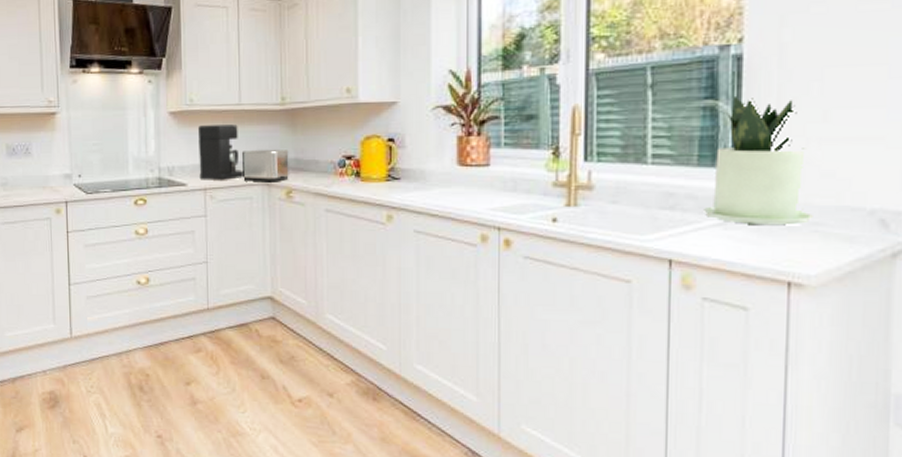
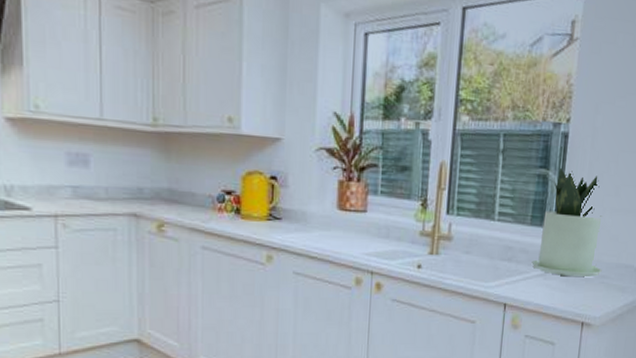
coffee maker: present [198,124,244,180] -> none [47,139,107,207]
toaster: present [241,149,289,183] -> none [103,174,161,214]

